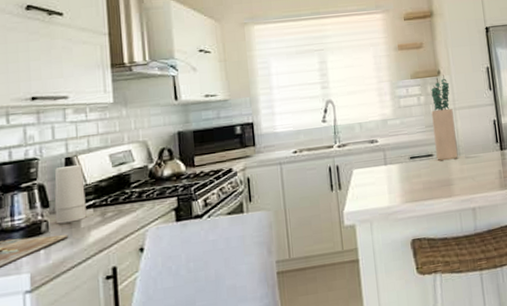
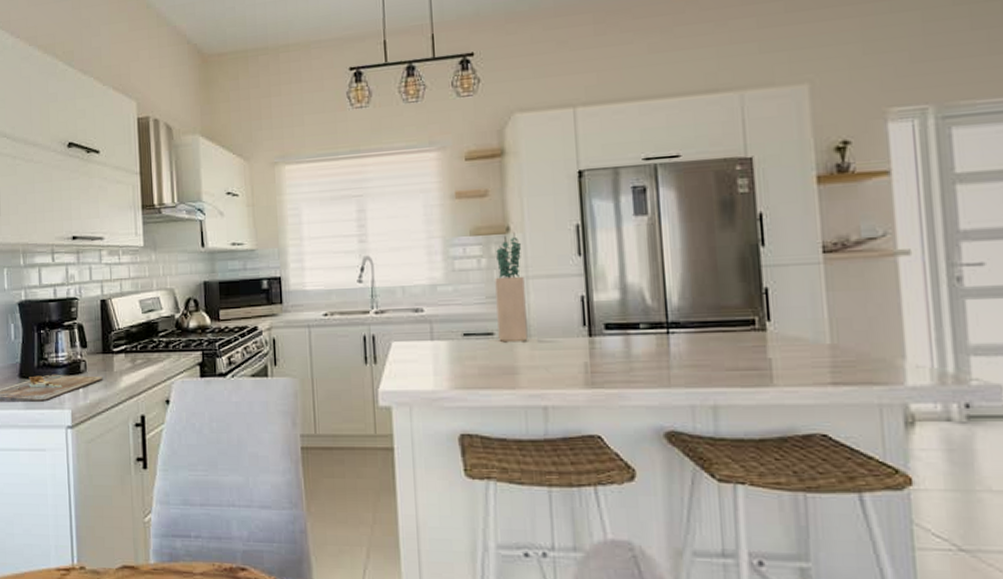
canister: present [54,165,87,224] -> none [91,308,119,365]

